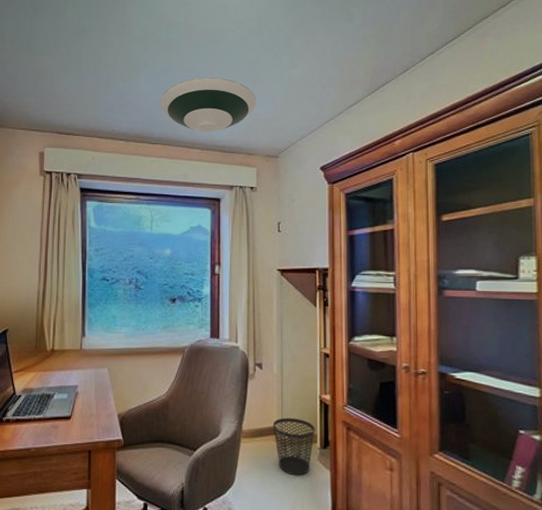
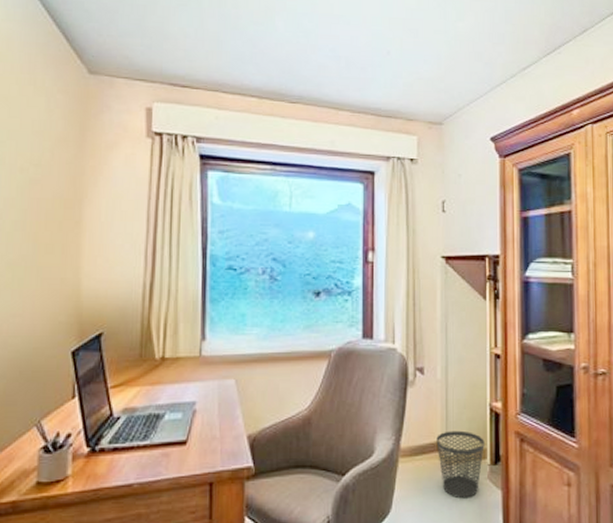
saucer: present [160,77,256,132] -> none [302,25,417,92]

